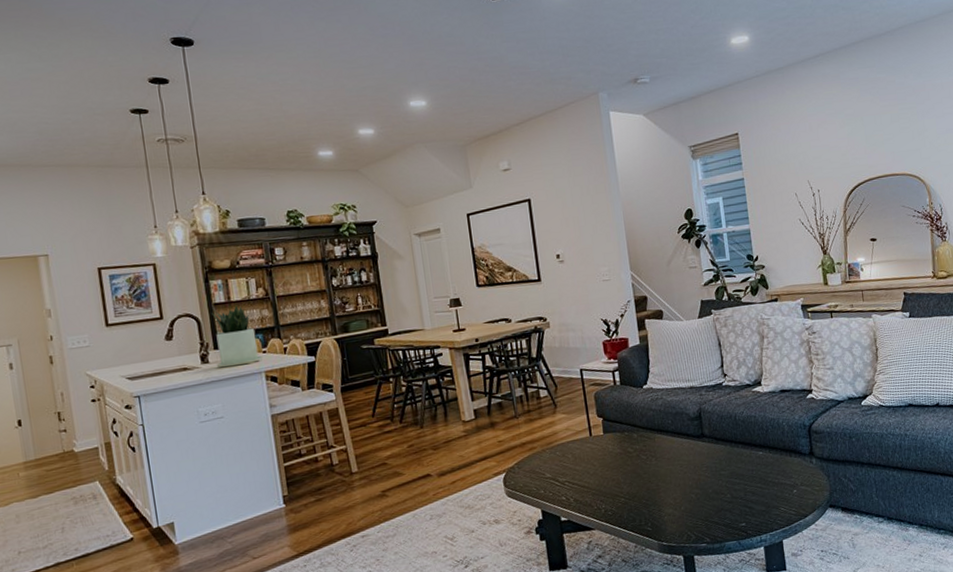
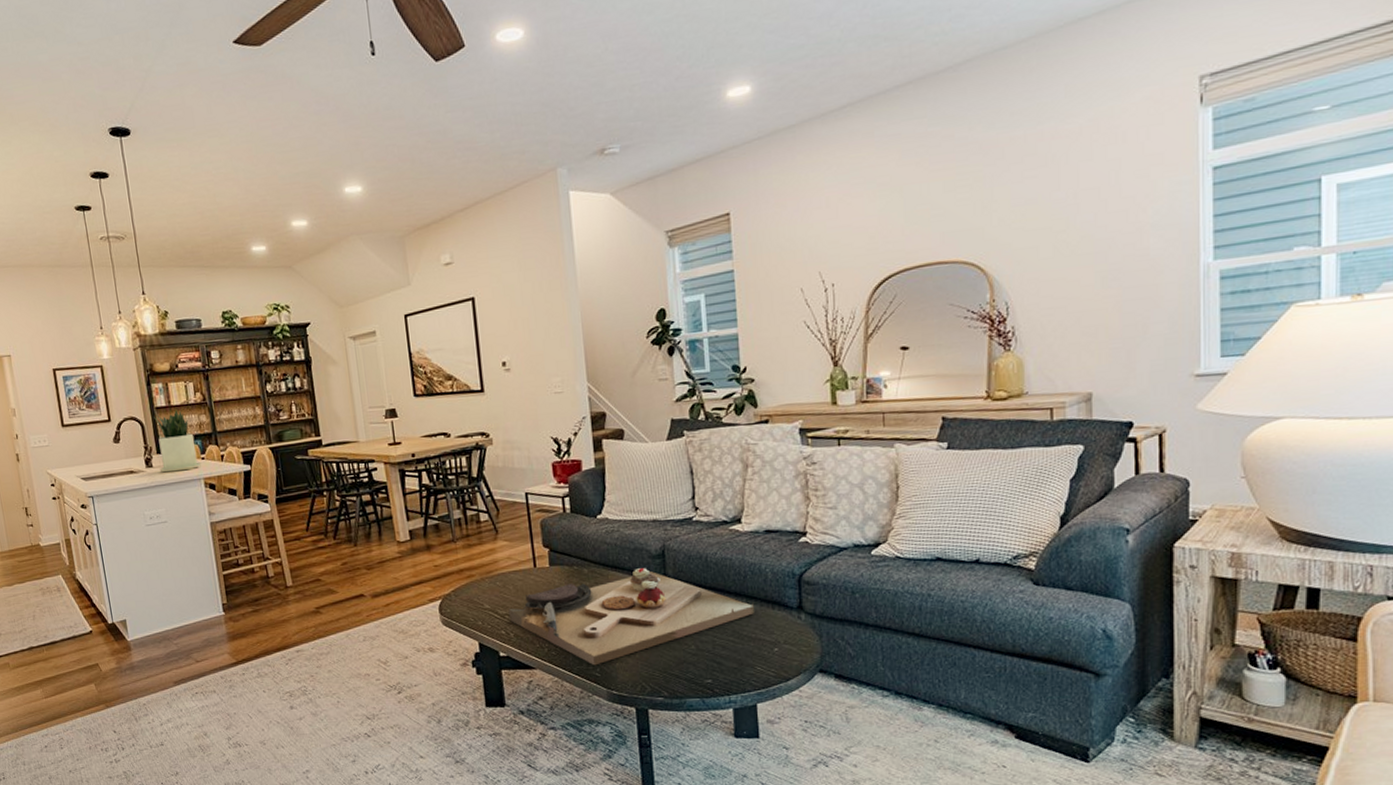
decorative tray: none [568,429,776,521] -> present [508,568,754,666]

